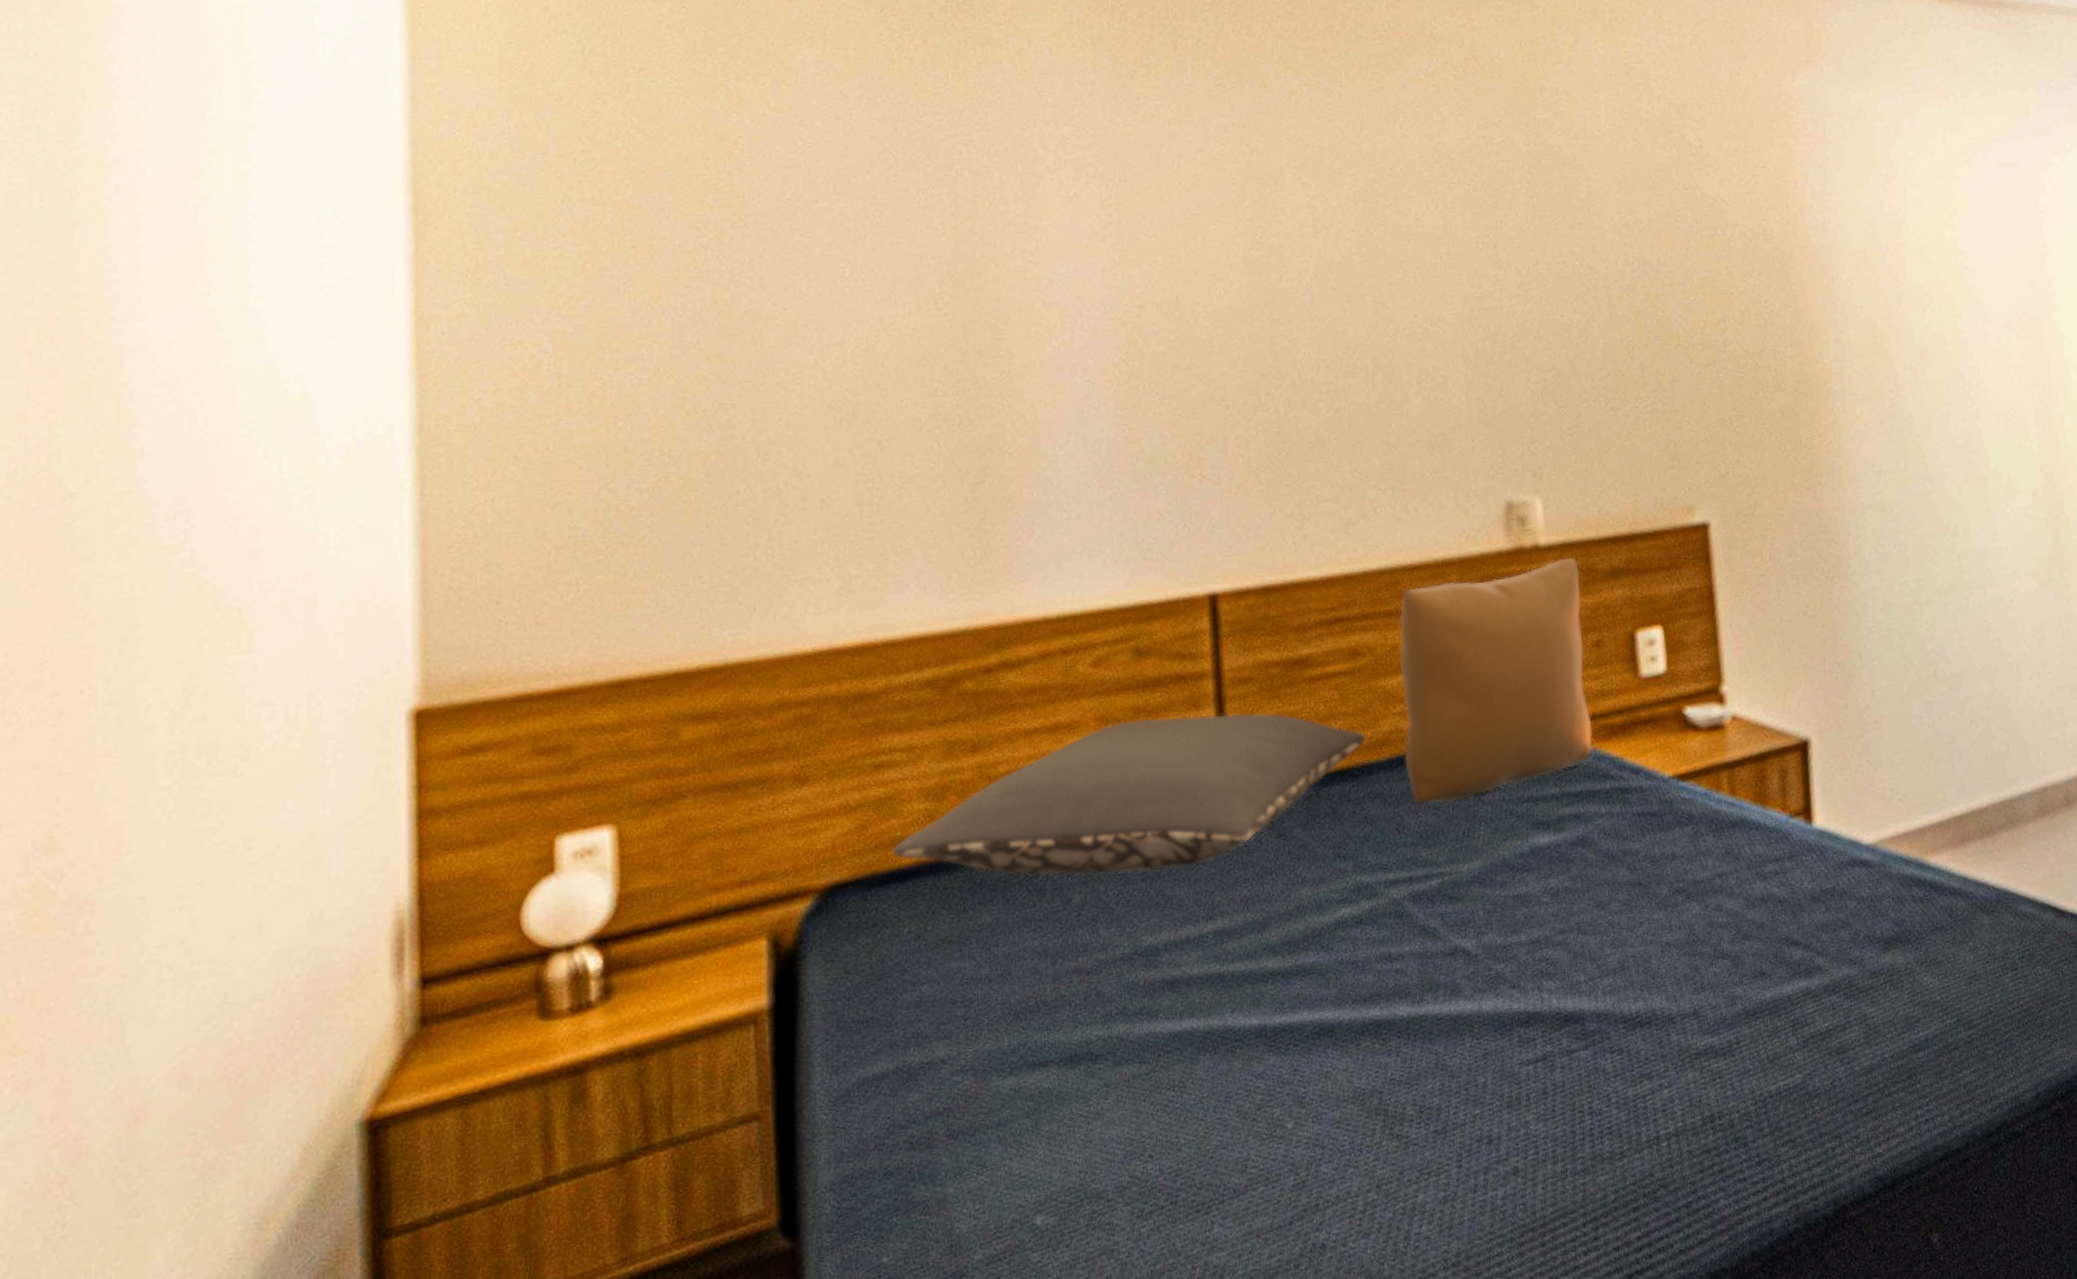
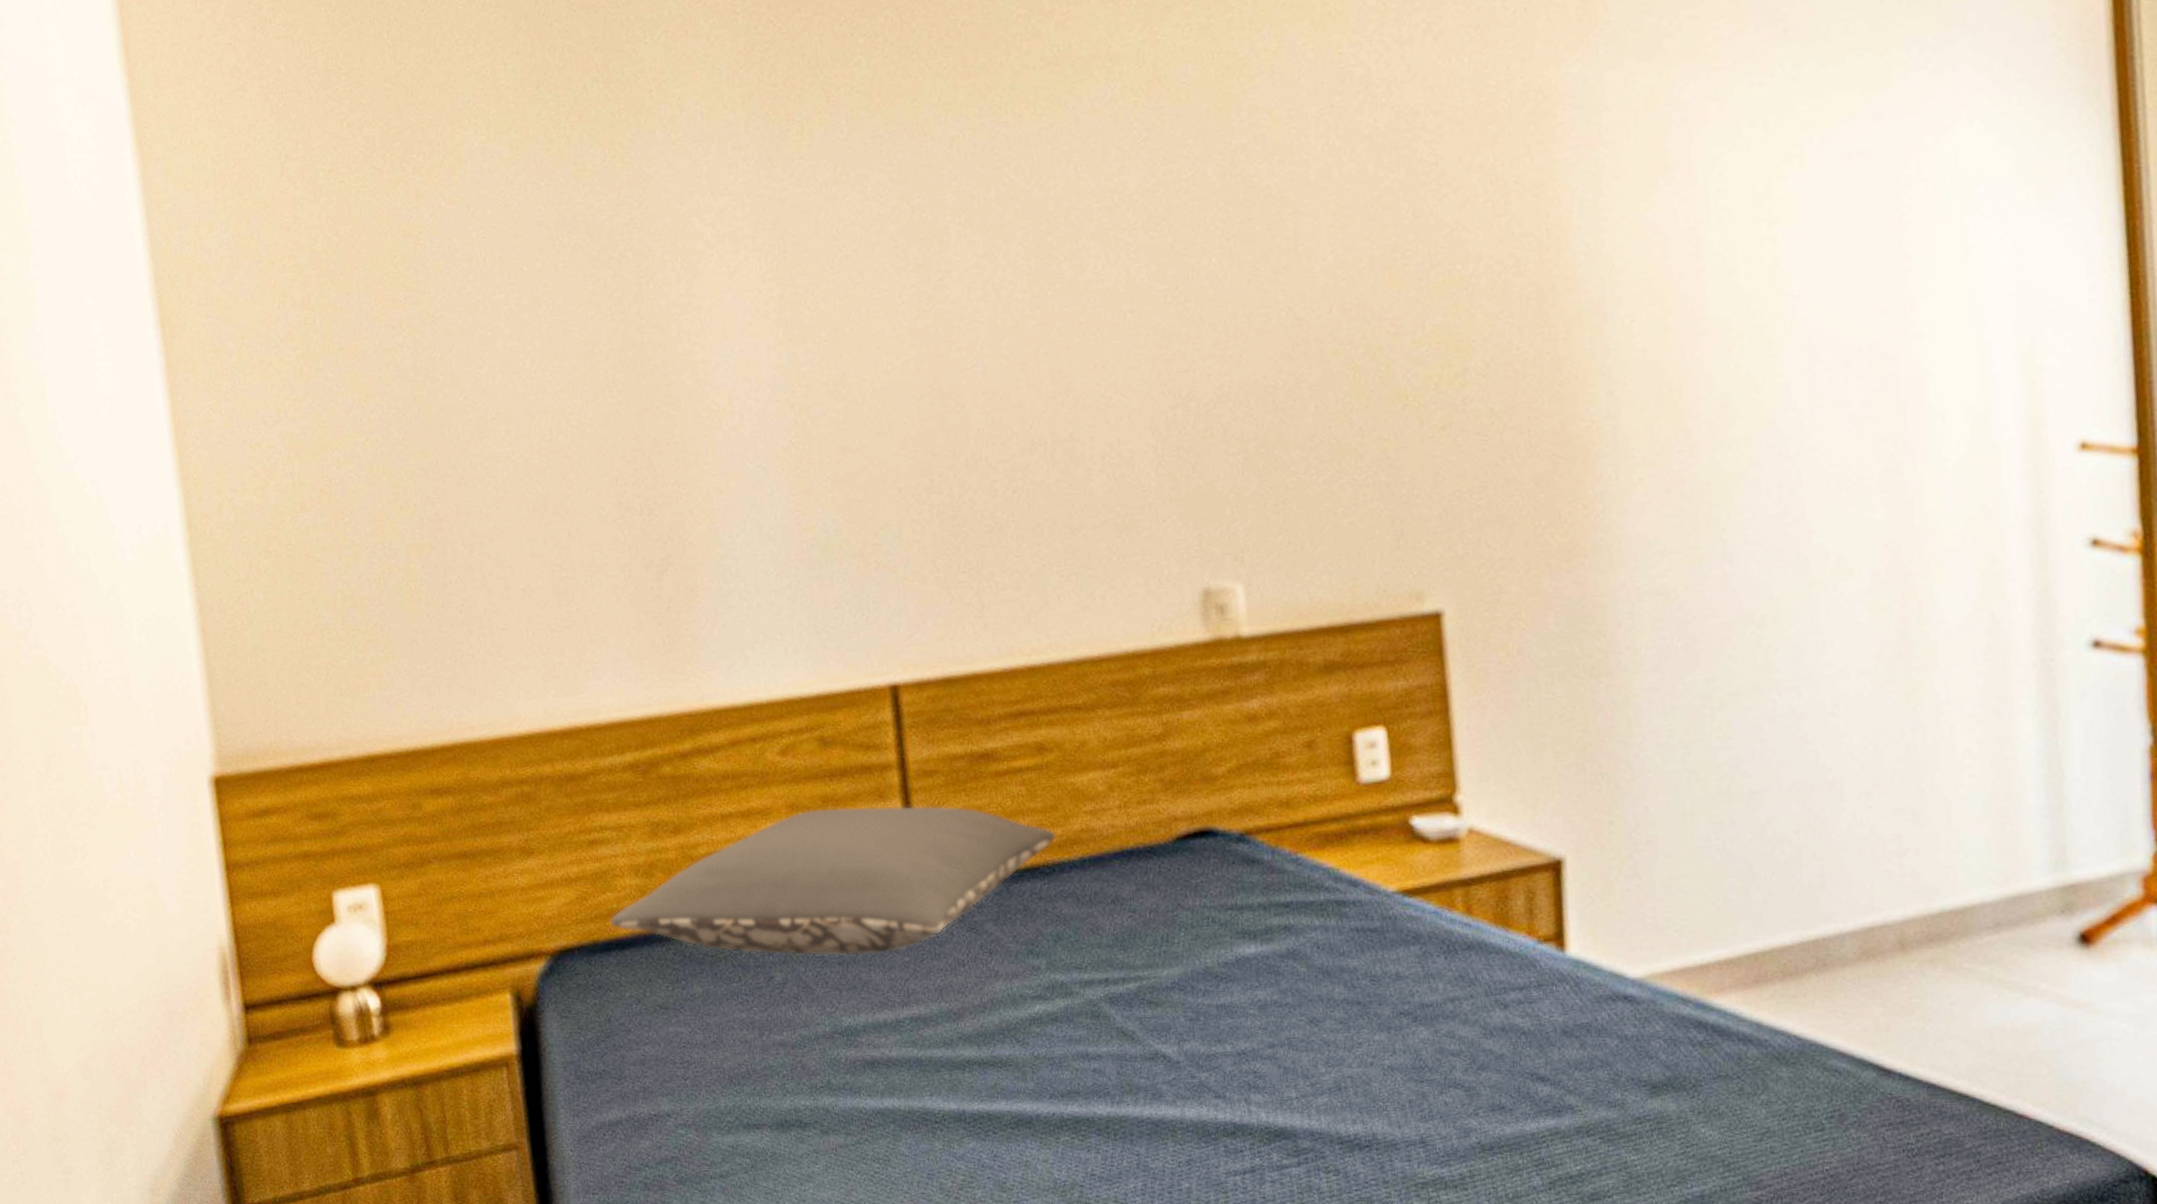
pillow: present [1399,557,1593,804] -> none [1088,649,1304,906]

